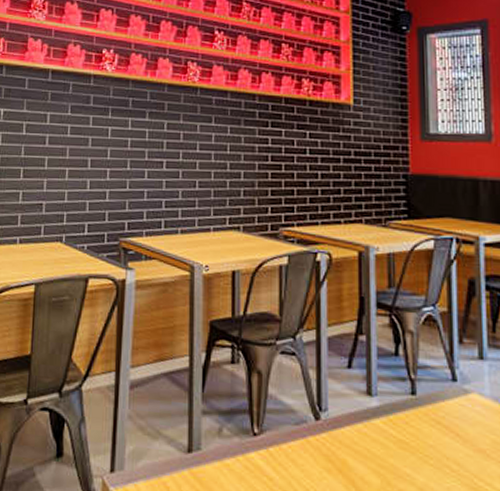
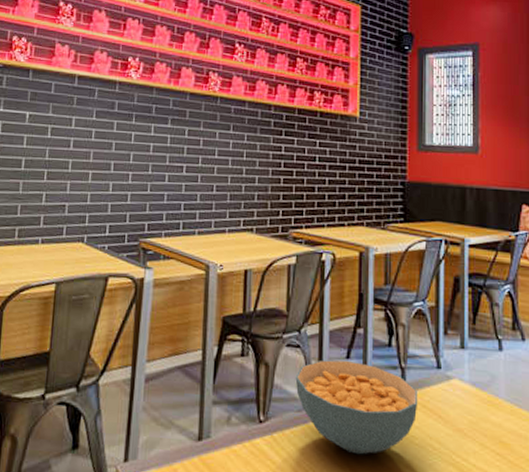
cereal bowl: none [291,369,432,475] -> present [295,360,418,455]

